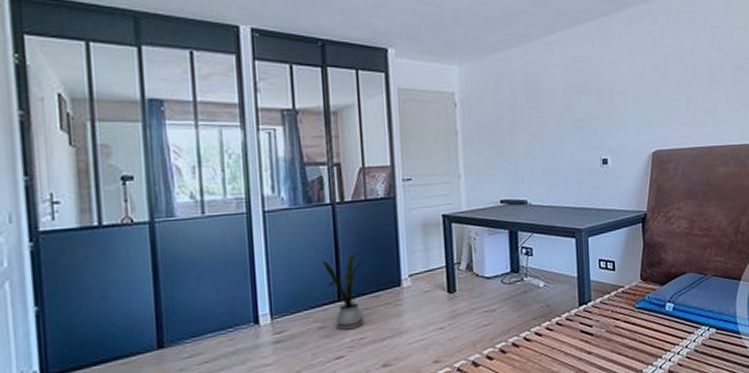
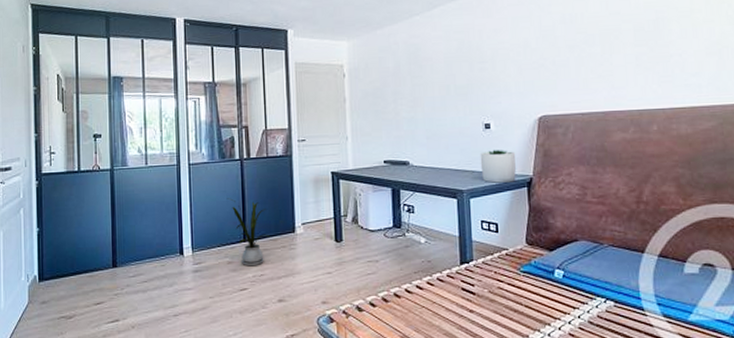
planter: none [597,185,632,220] -> present [480,149,516,183]

